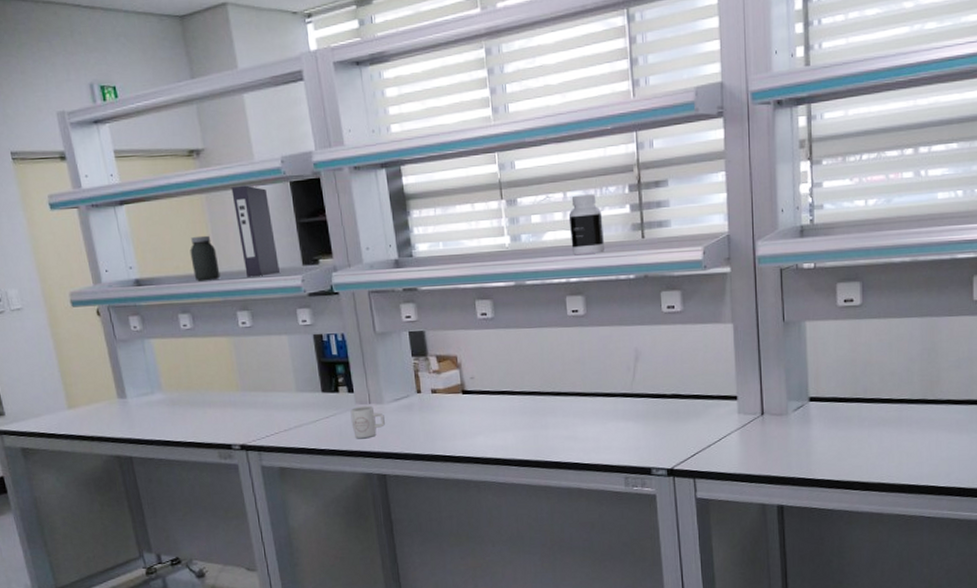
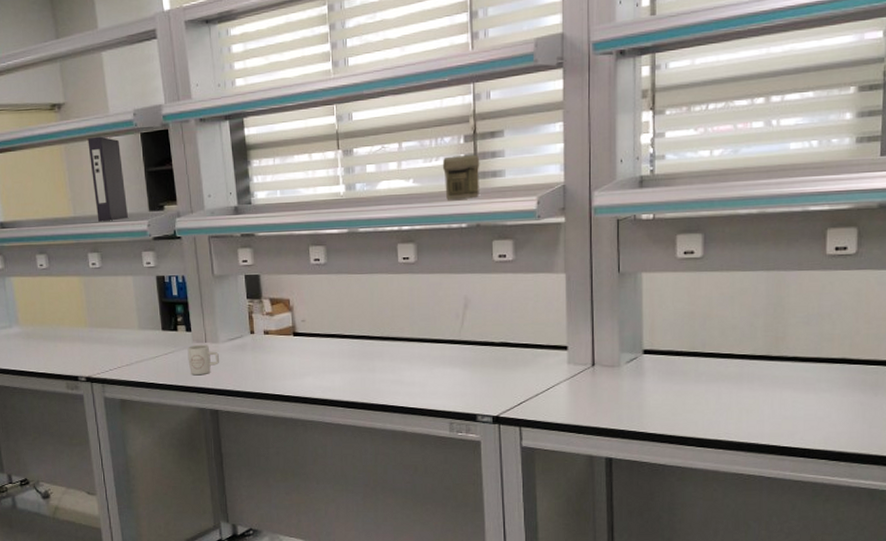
jar: present [190,235,221,282] -> none [48,182,75,225]
medicine bottle: present [568,194,605,256] -> none [403,144,438,204]
jar: none [608,205,646,251] -> present [442,155,480,200]

